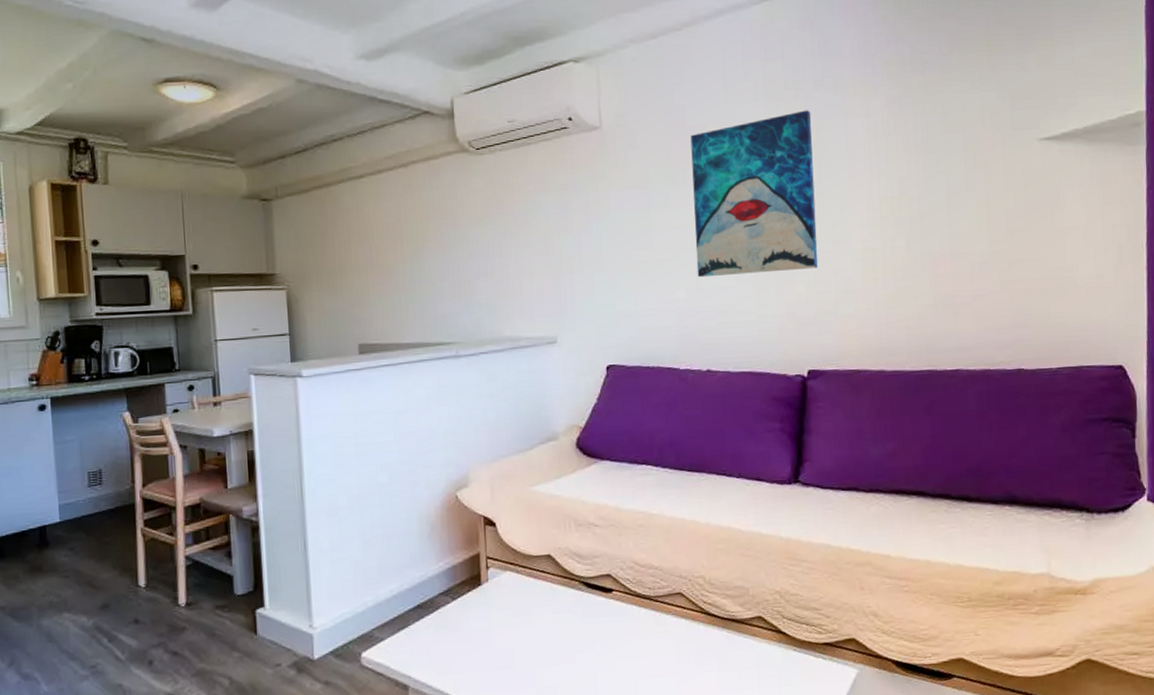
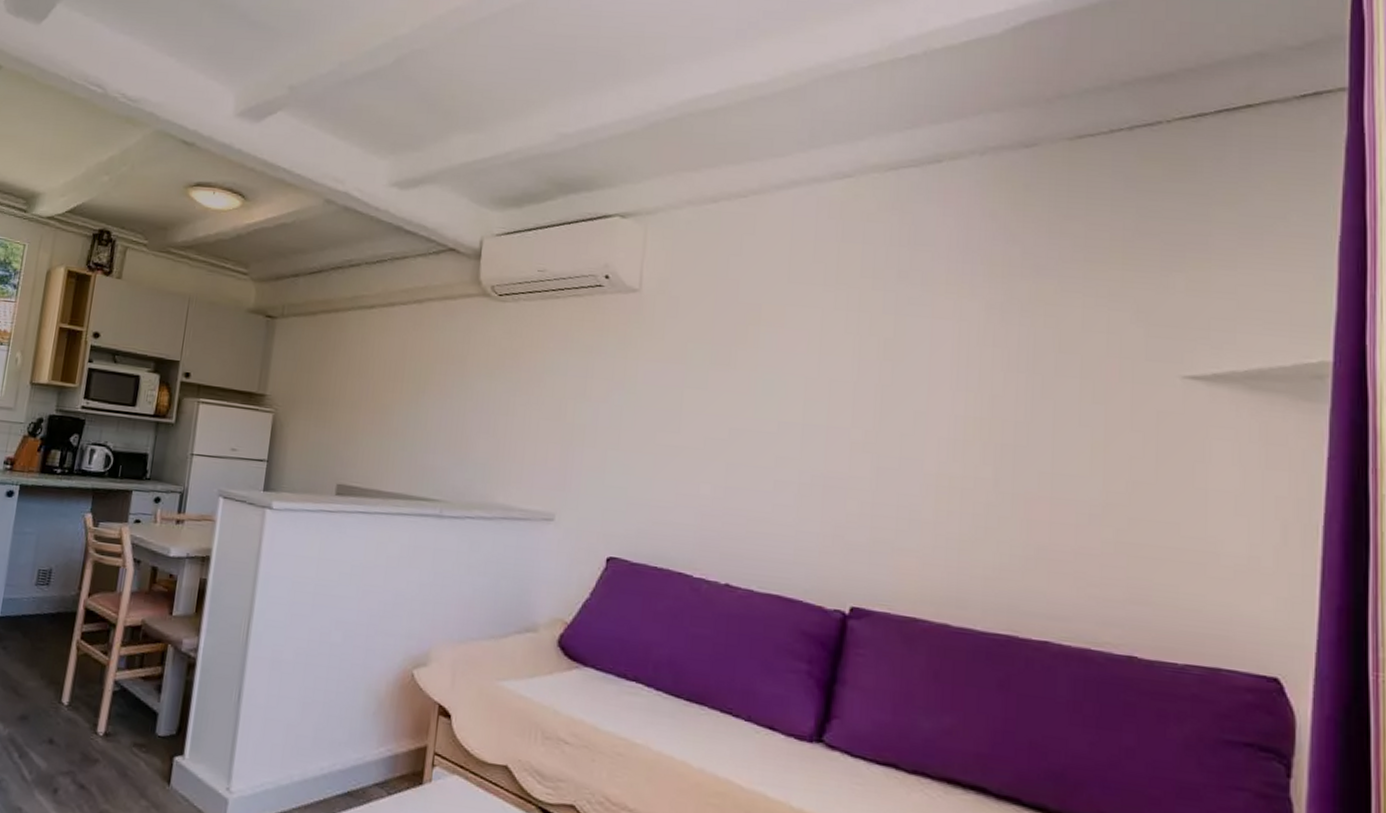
wall art: present [690,110,818,278] -> none [728,303,890,487]

